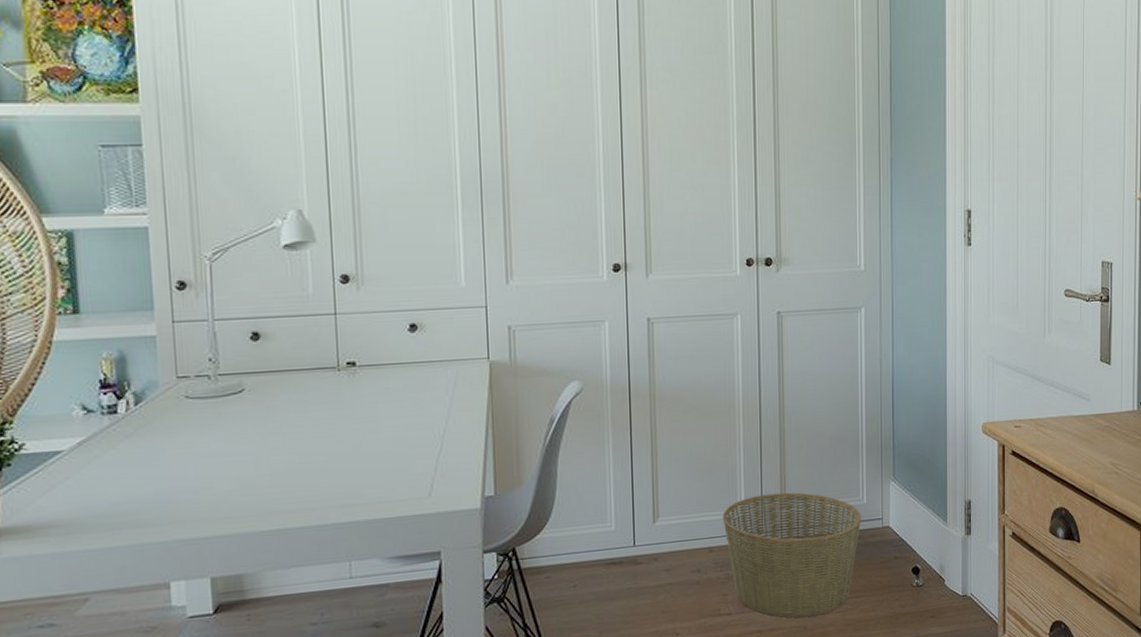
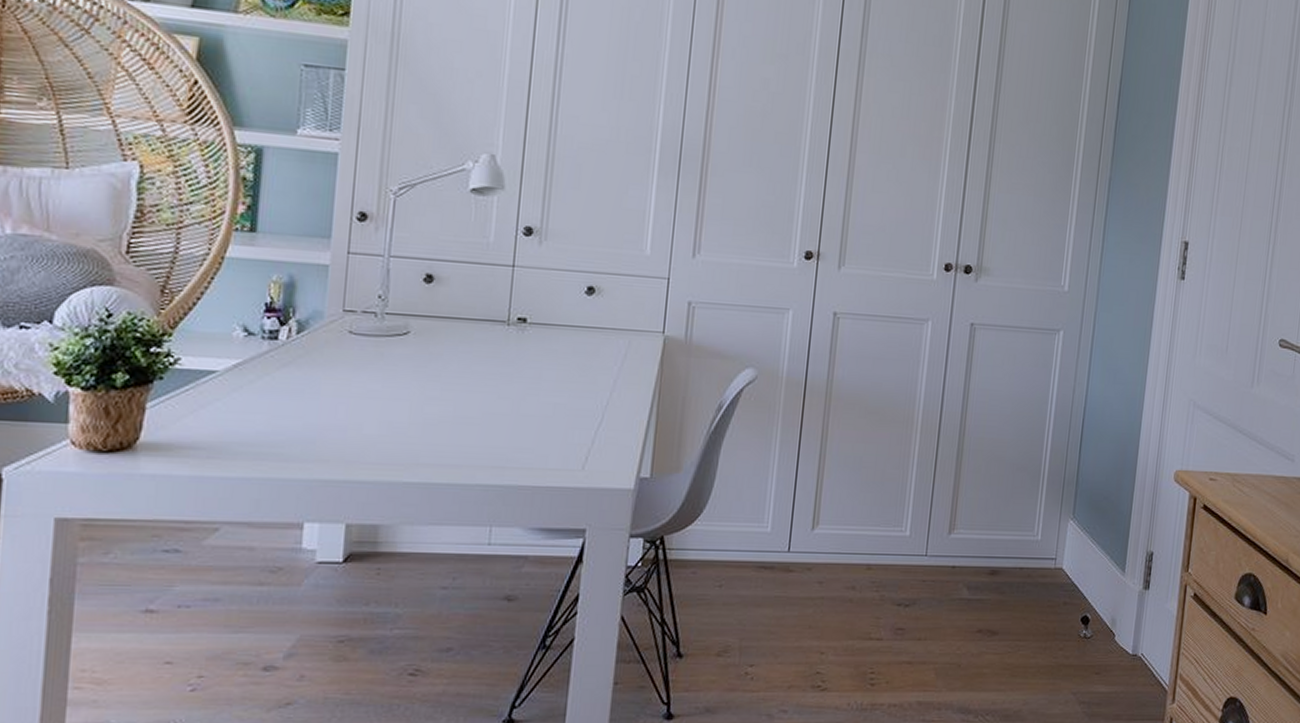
basket: present [722,492,862,618] -> none [885,515,1034,654]

